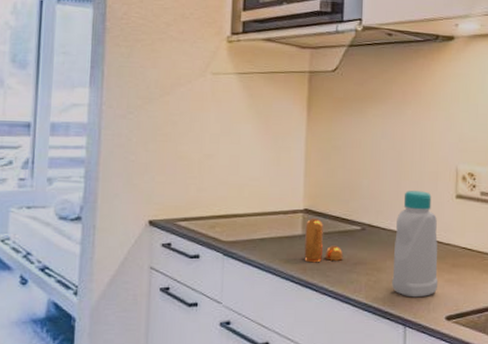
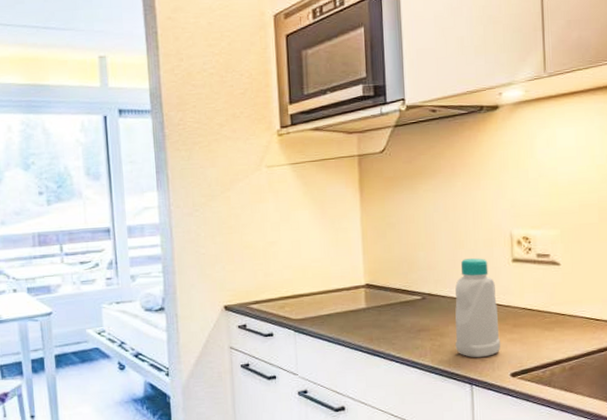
pepper shaker: present [304,218,344,263] -> none [368,291,407,333]

